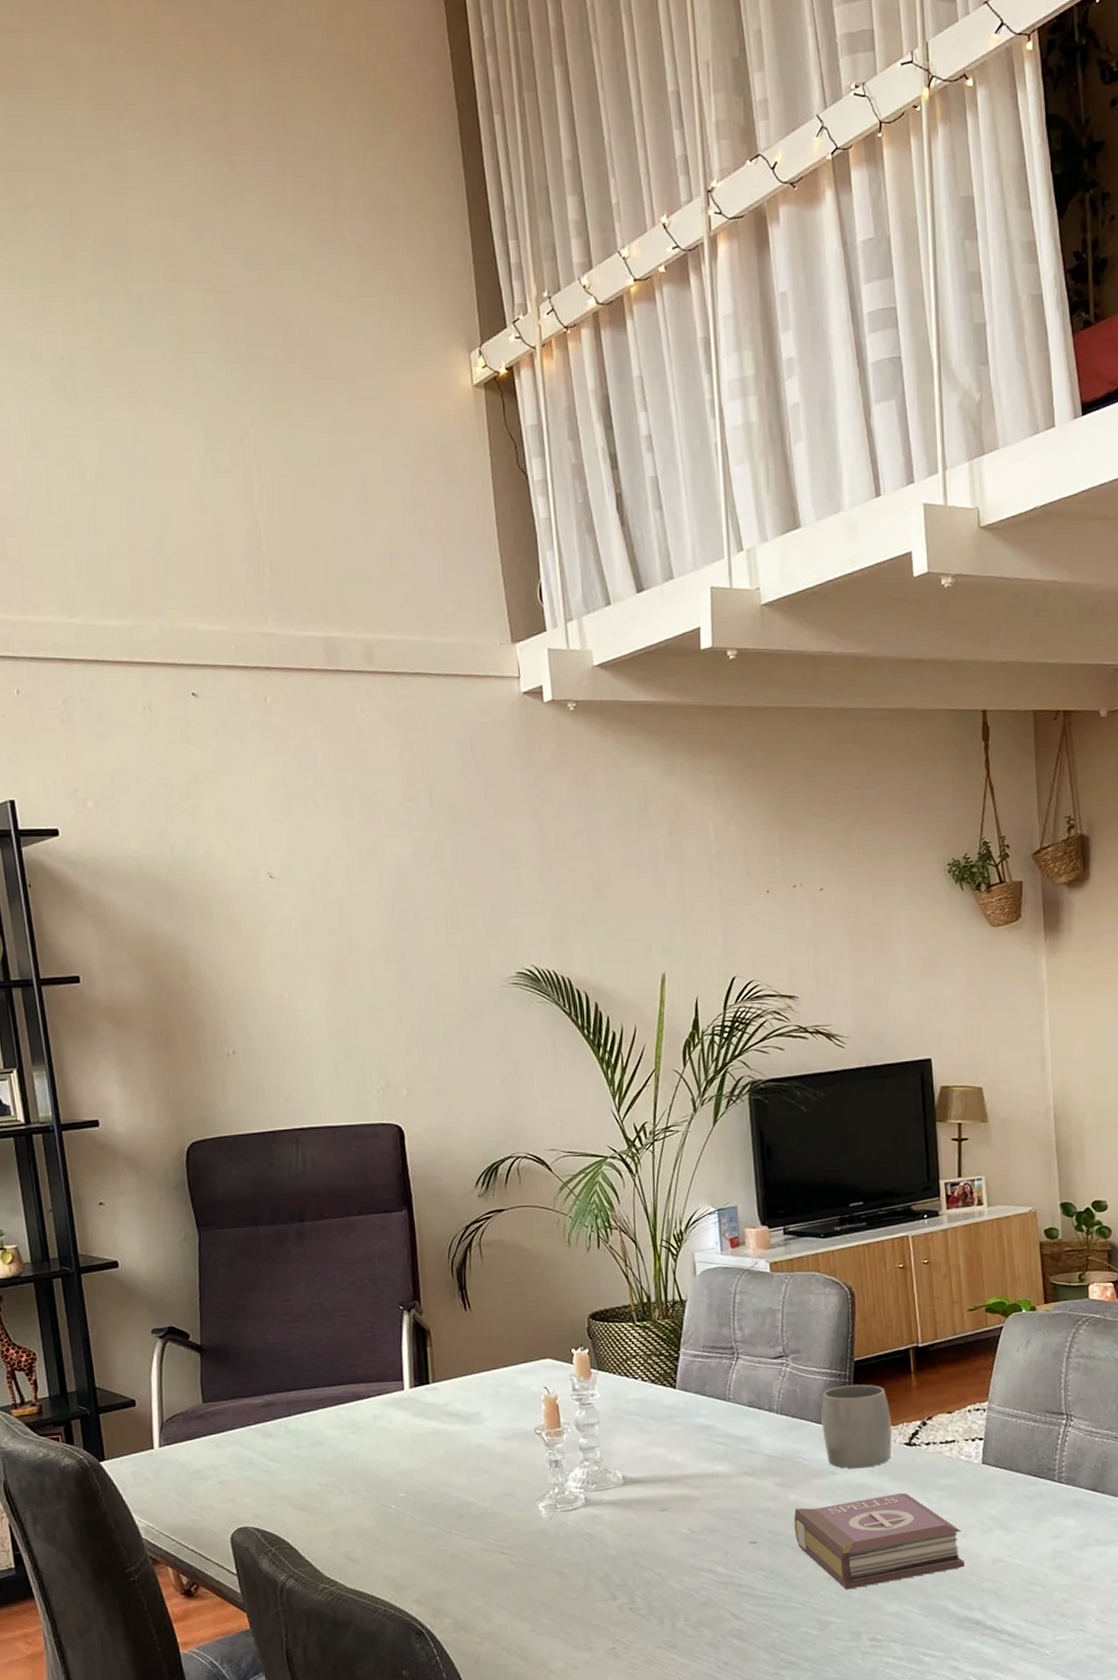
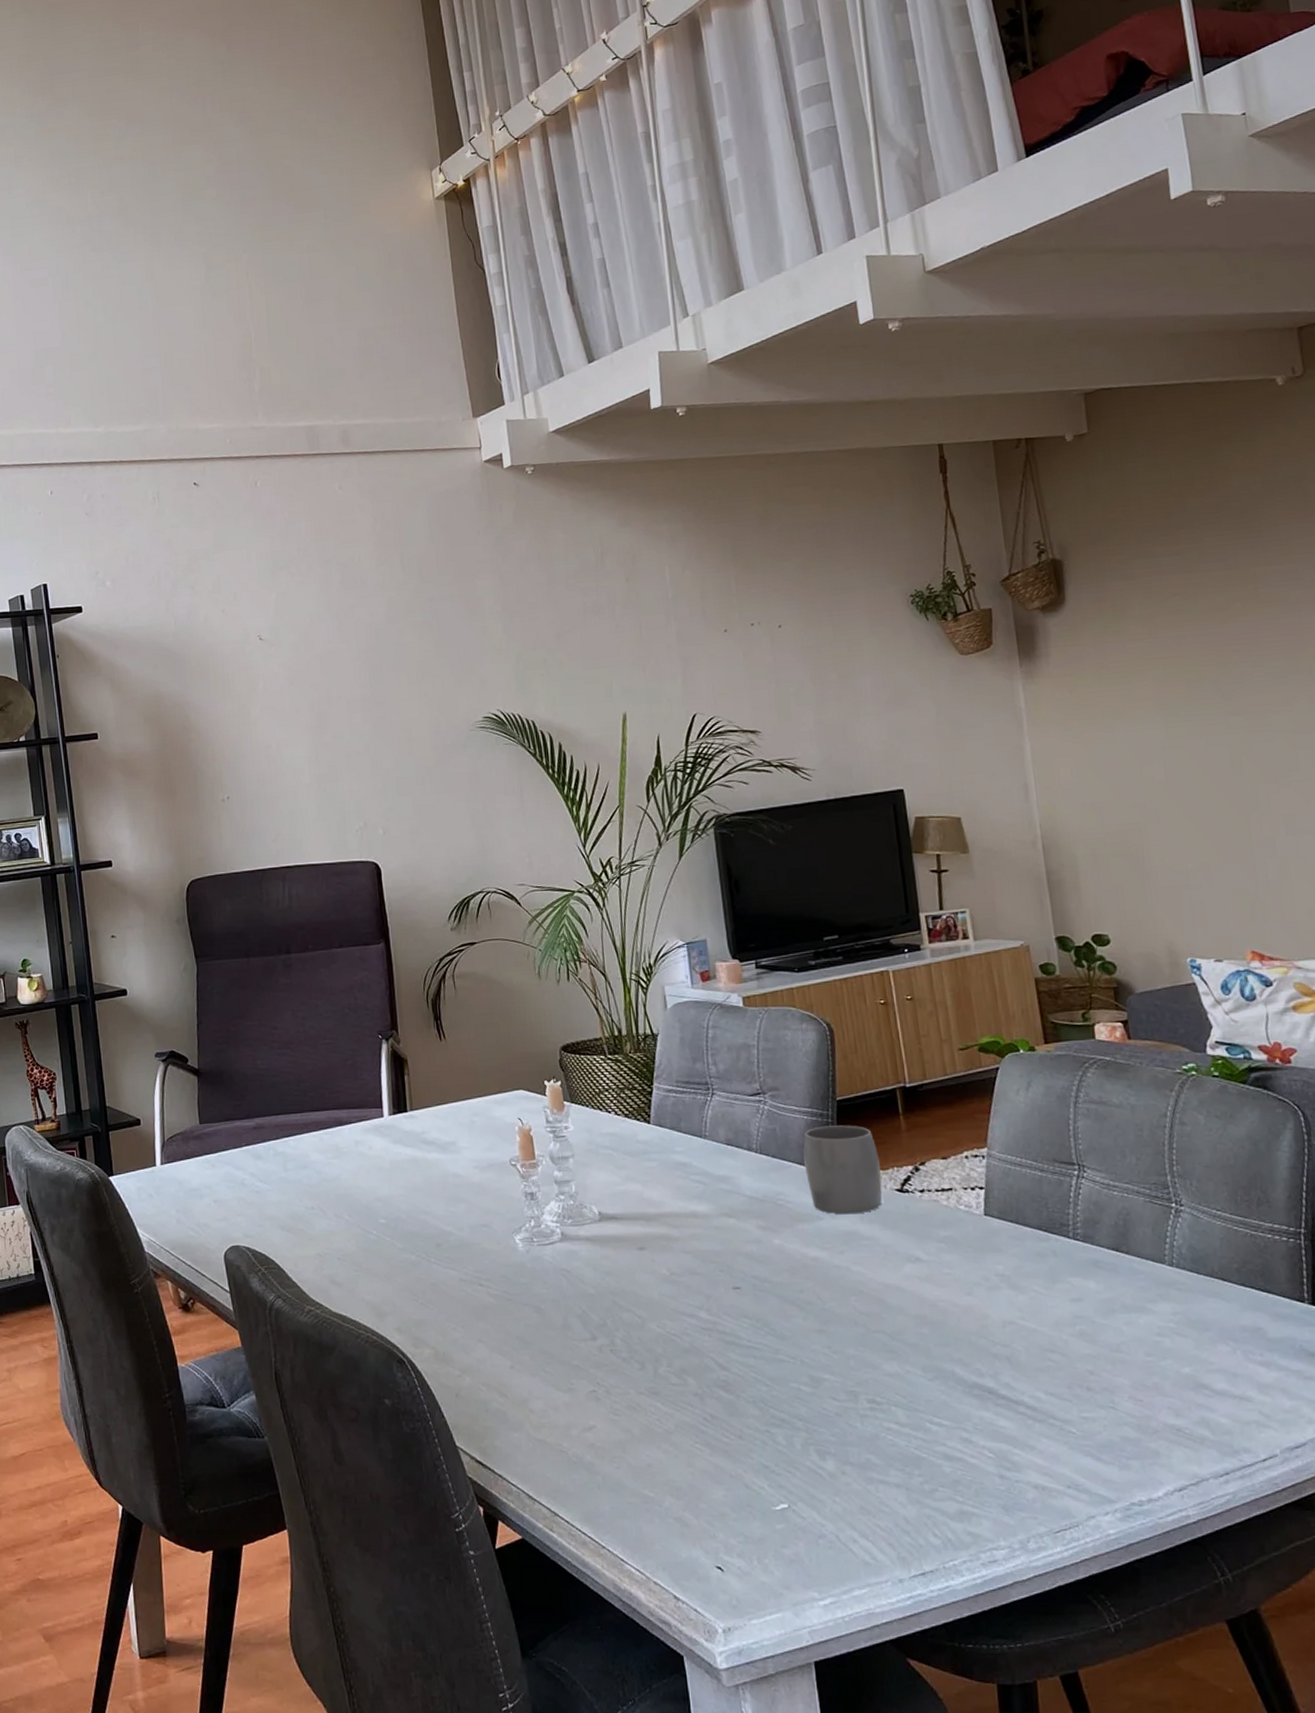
book: present [794,1492,964,1590] -> none [779,1242,971,1345]

